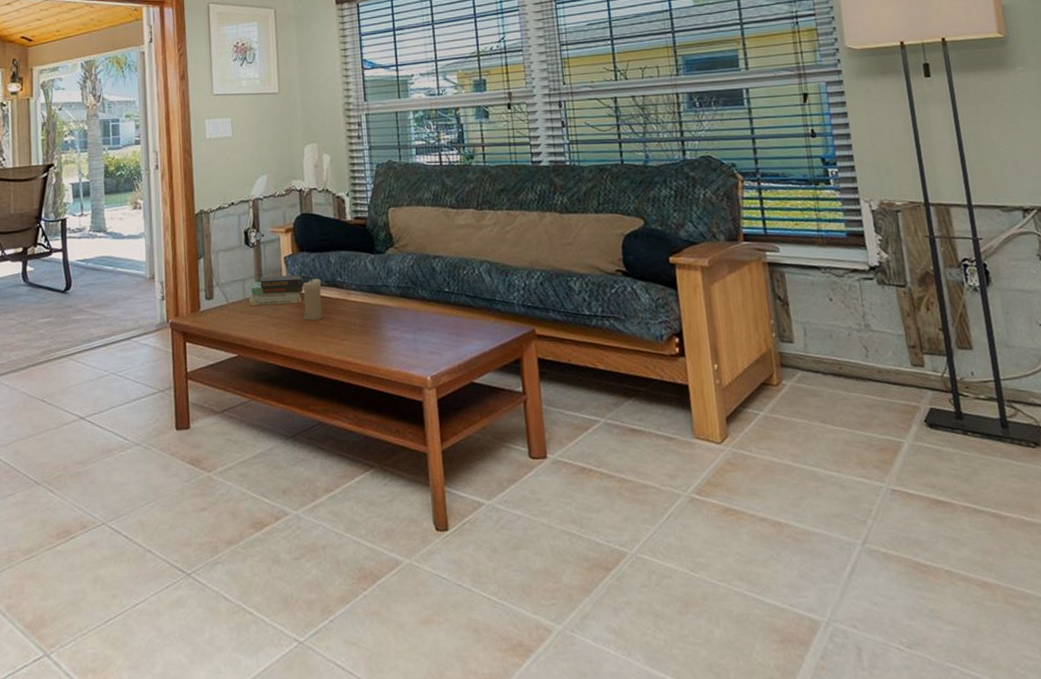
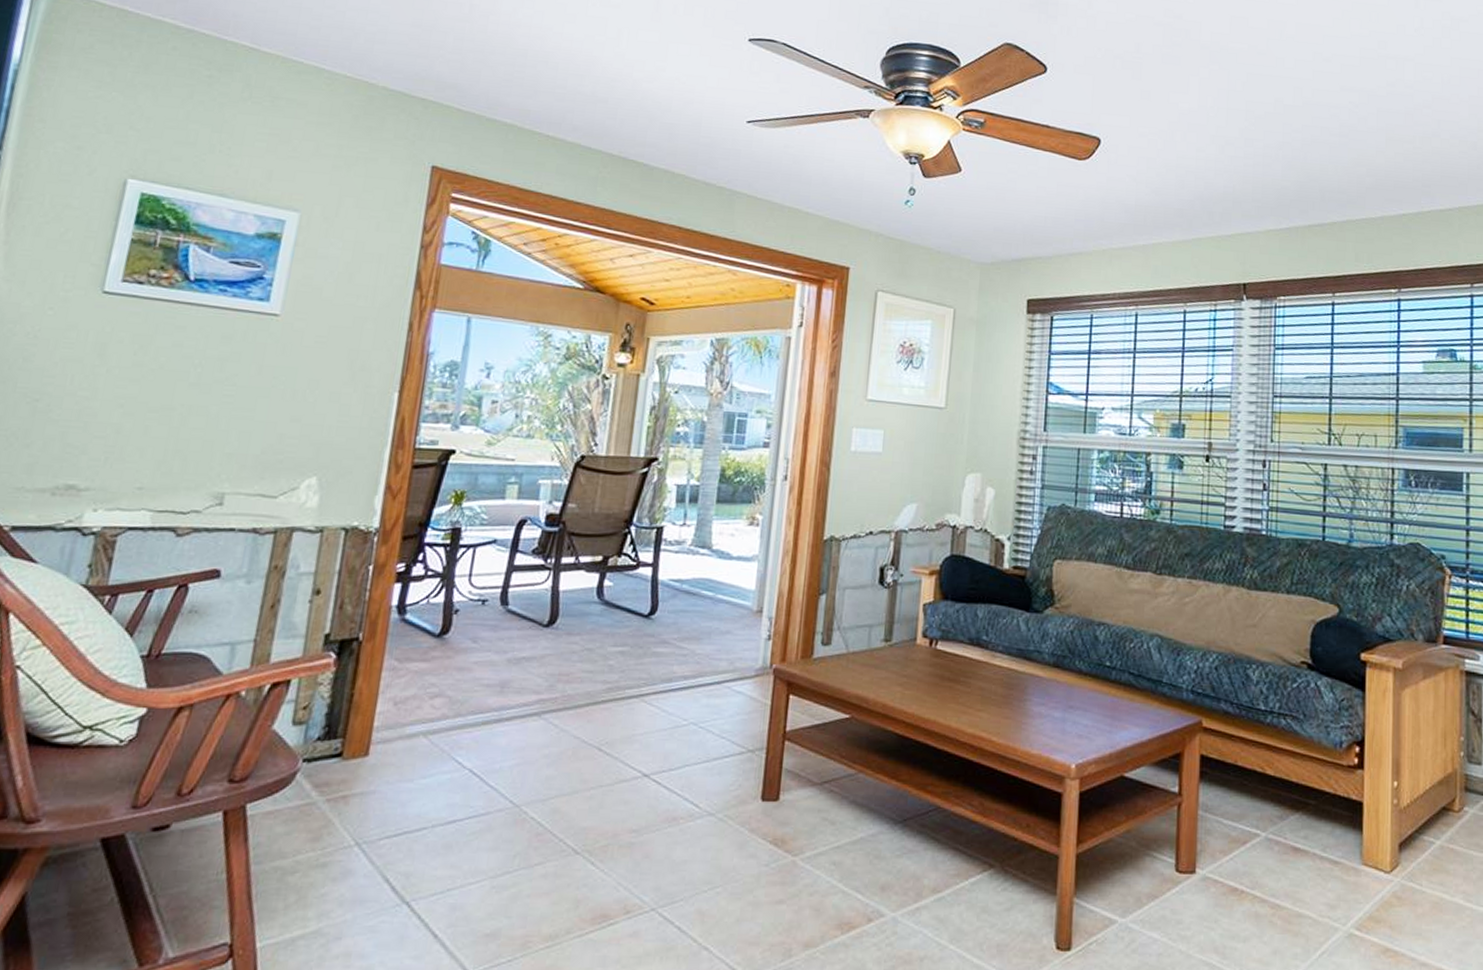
books: present [248,275,303,307] -> none [873,625,941,663]
candle: present [302,277,323,322] -> none [935,632,964,685]

